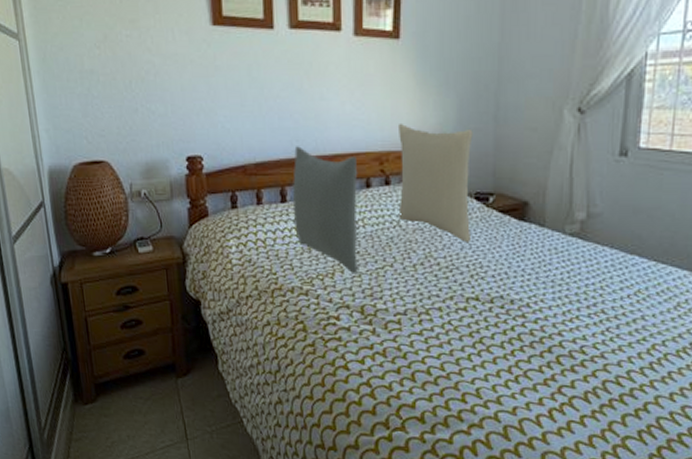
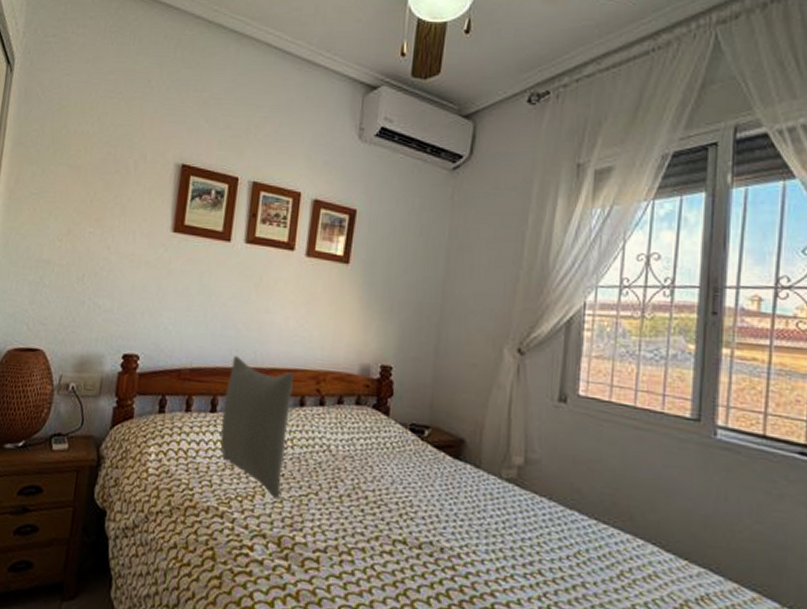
pillow: present [398,122,473,242] -> none [329,344,413,477]

